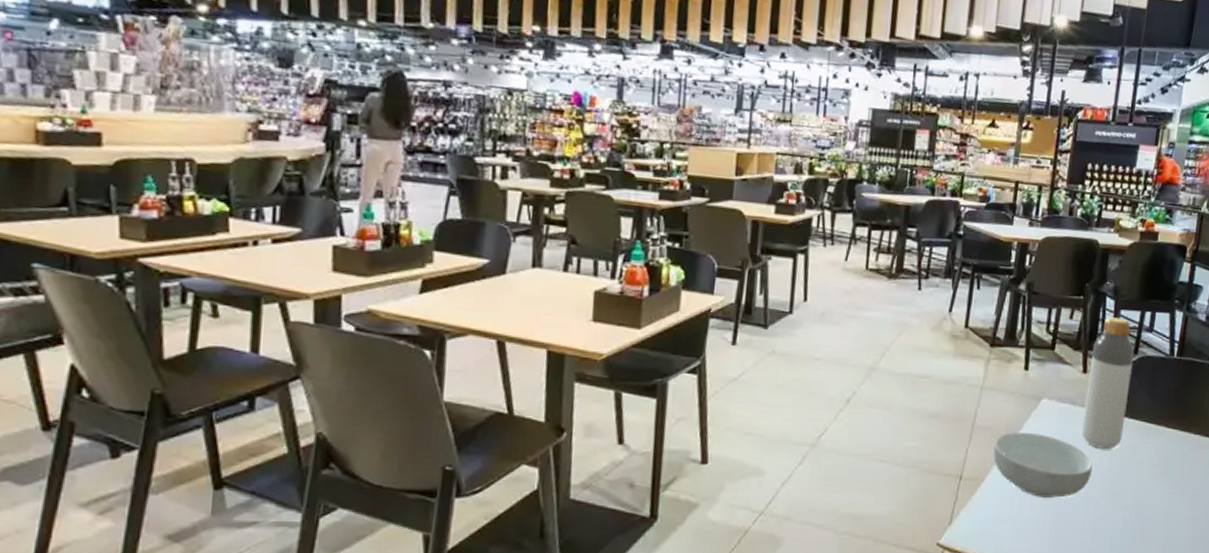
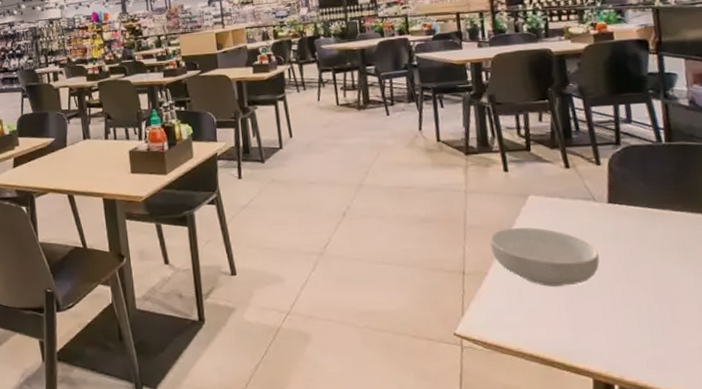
bottle: present [1081,317,1135,449] -> none [570,114,625,236]

